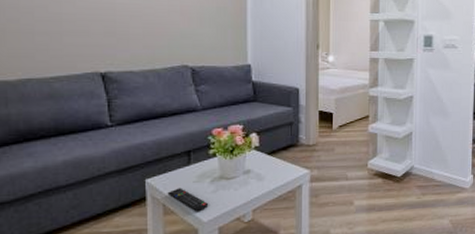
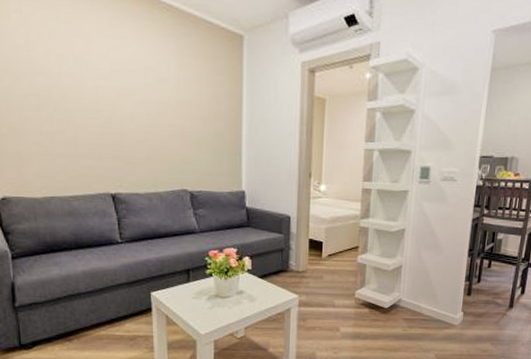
remote control: present [167,187,209,212] -> none [170,302,206,325]

